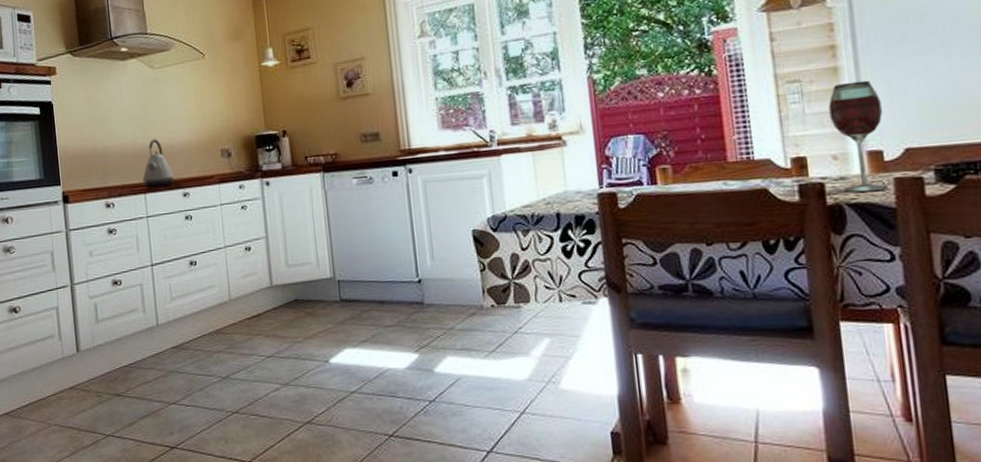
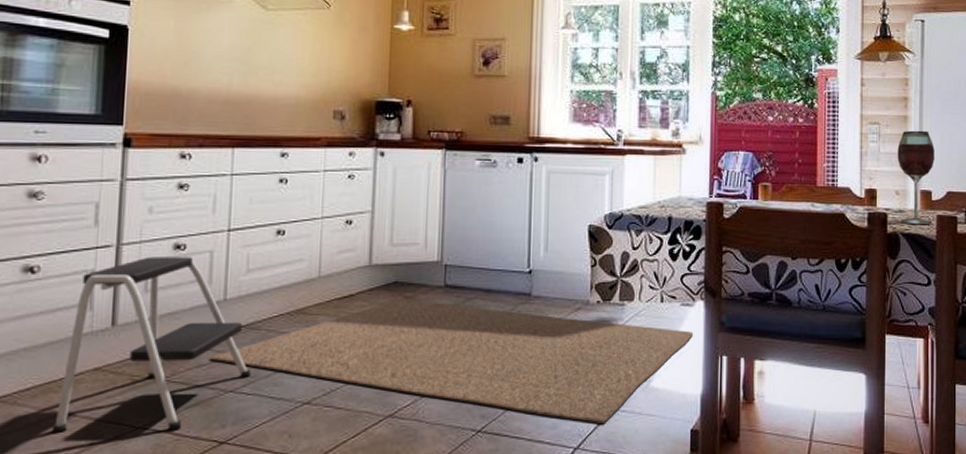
step stool: none [47,290,188,441] -> present [52,256,252,434]
kettle: present [142,139,174,189] -> none [232,88,273,144]
rug: none [153,315,601,427] -> present [210,299,694,423]

